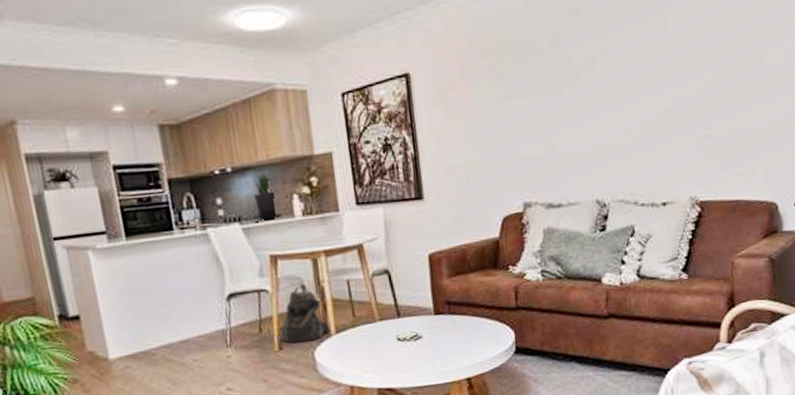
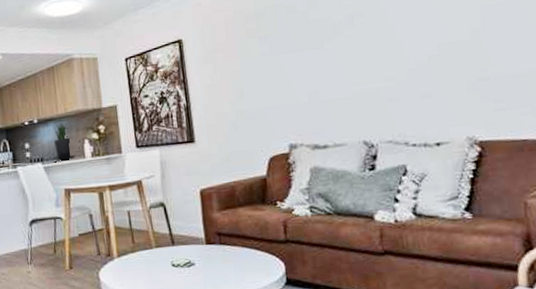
backpack: present [278,285,330,343] -> none [70,214,113,264]

